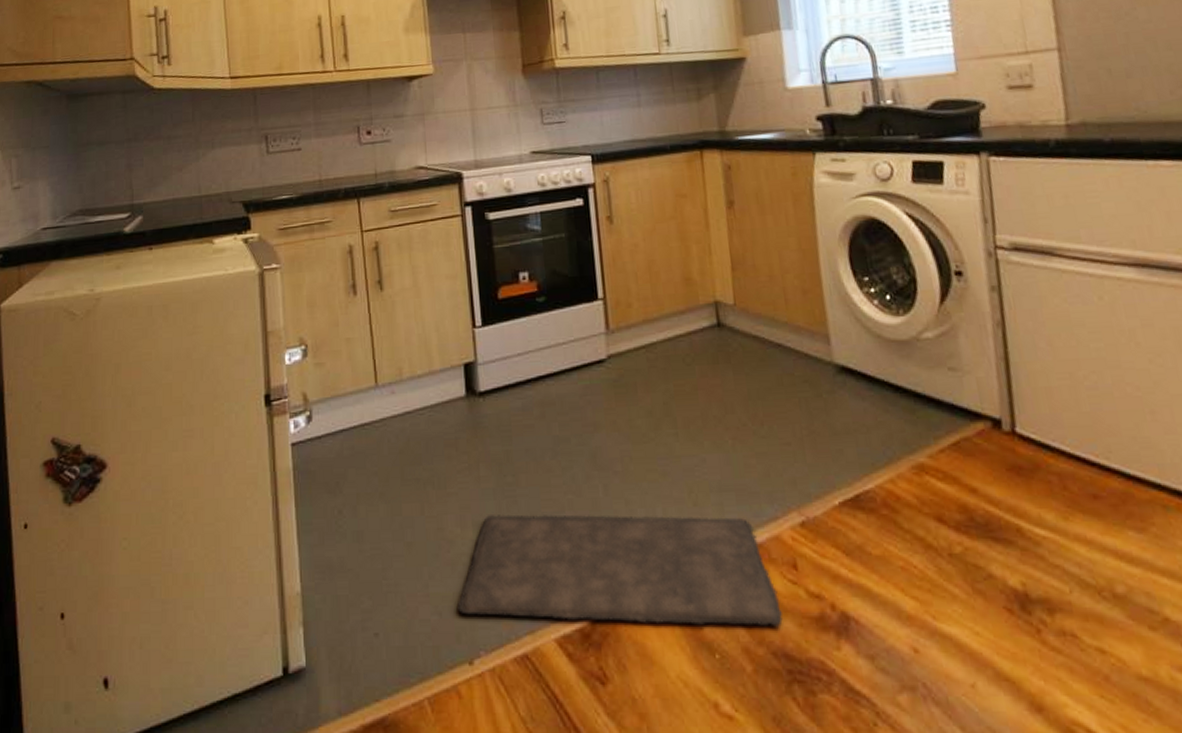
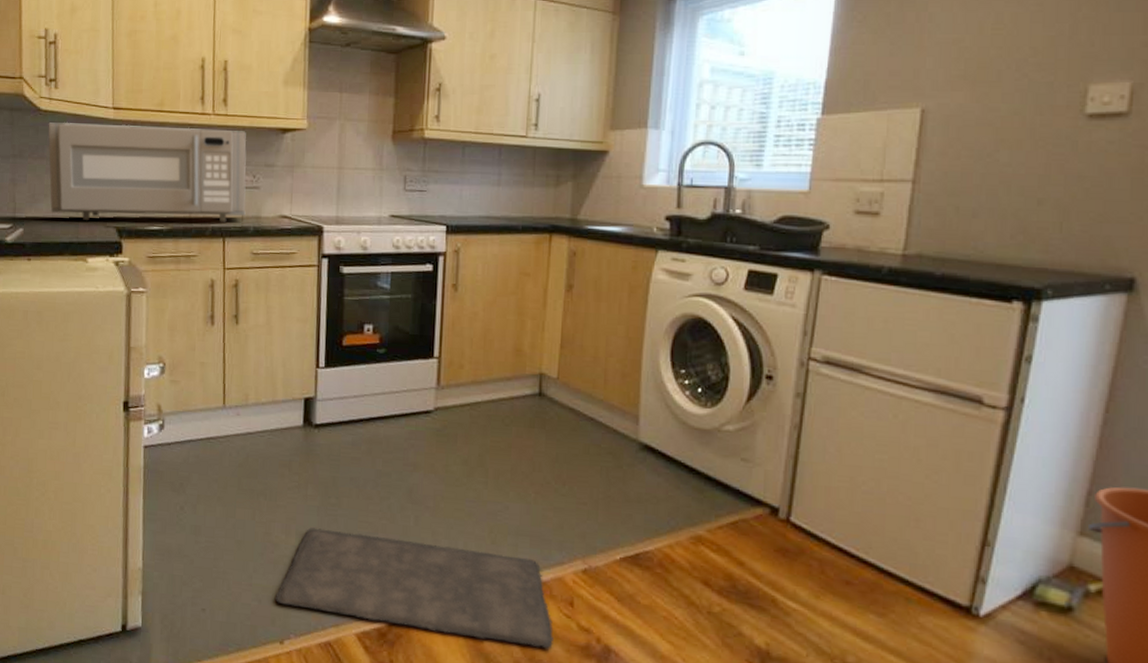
microwave: none [163,84,379,199] -> present [48,122,246,222]

